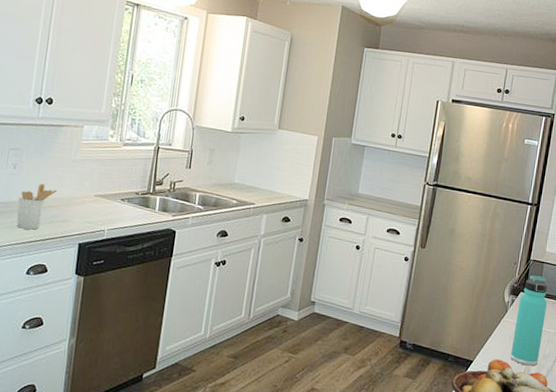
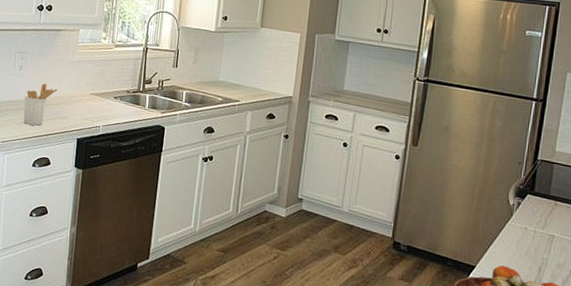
thermos bottle: present [510,274,548,366] -> none [518,176,560,276]

